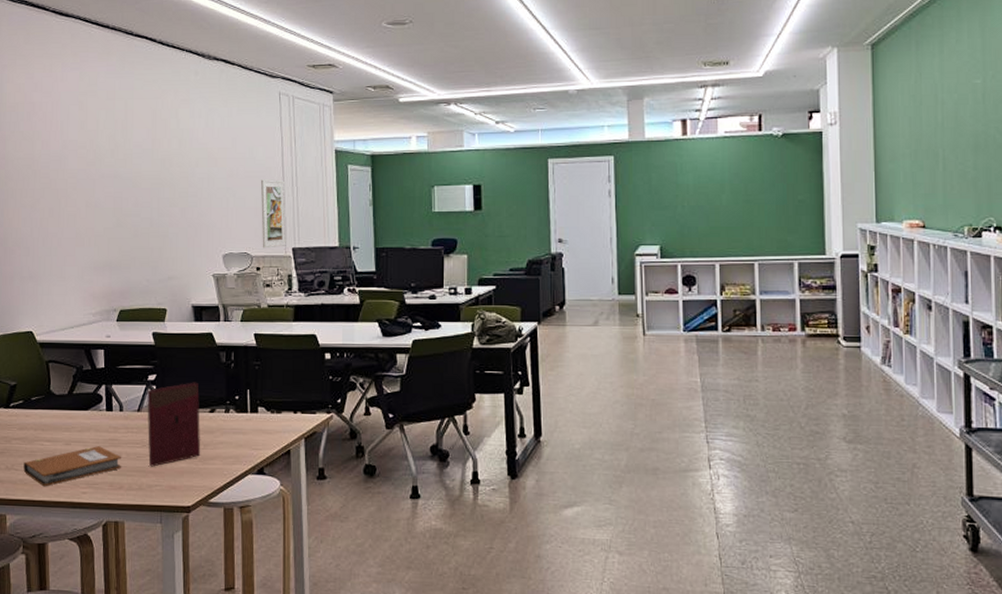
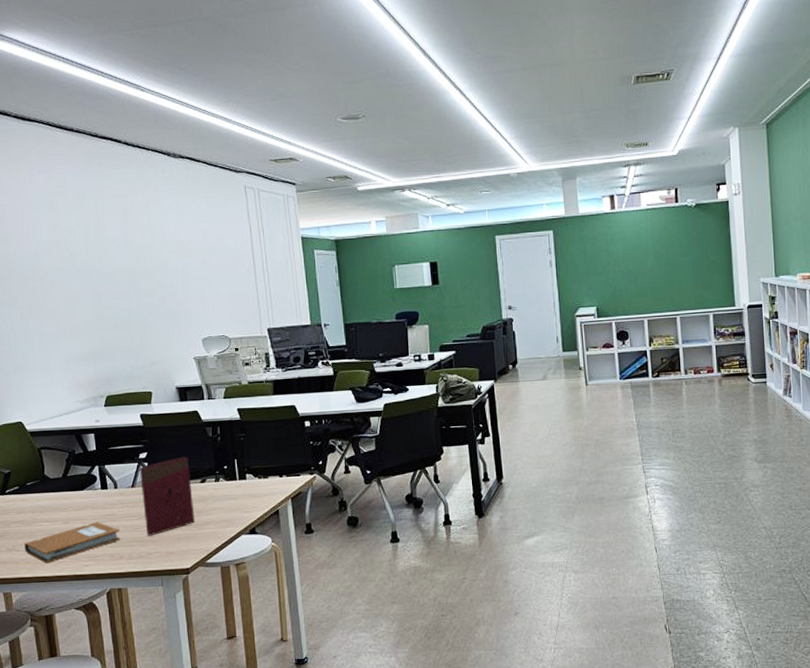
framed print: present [260,179,286,249] -> none [232,267,262,331]

